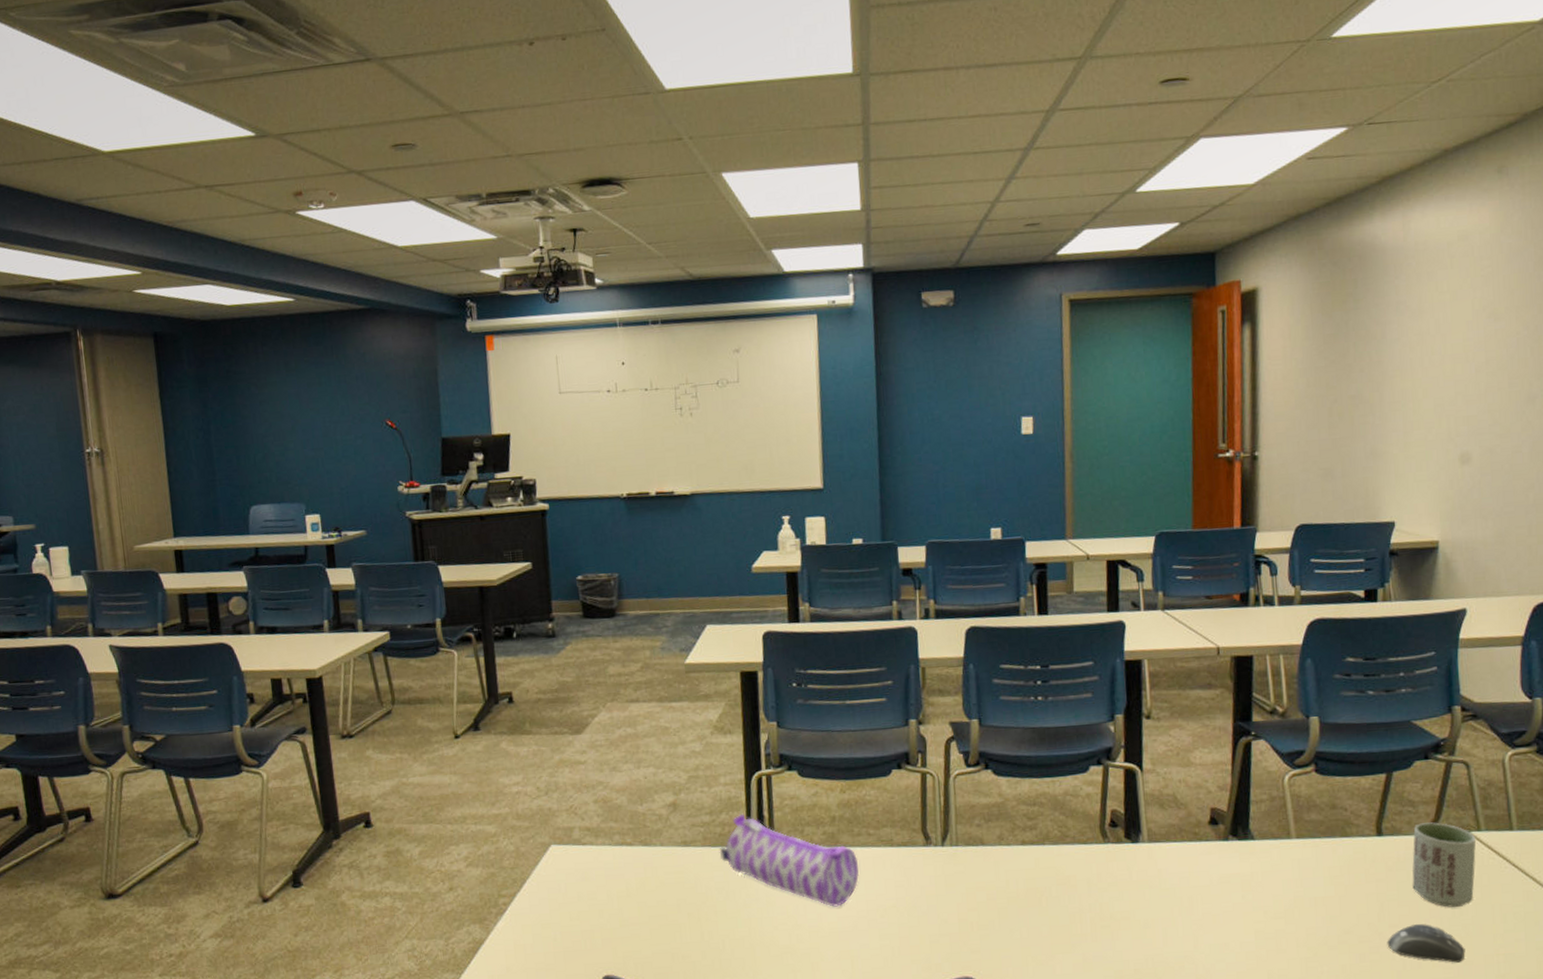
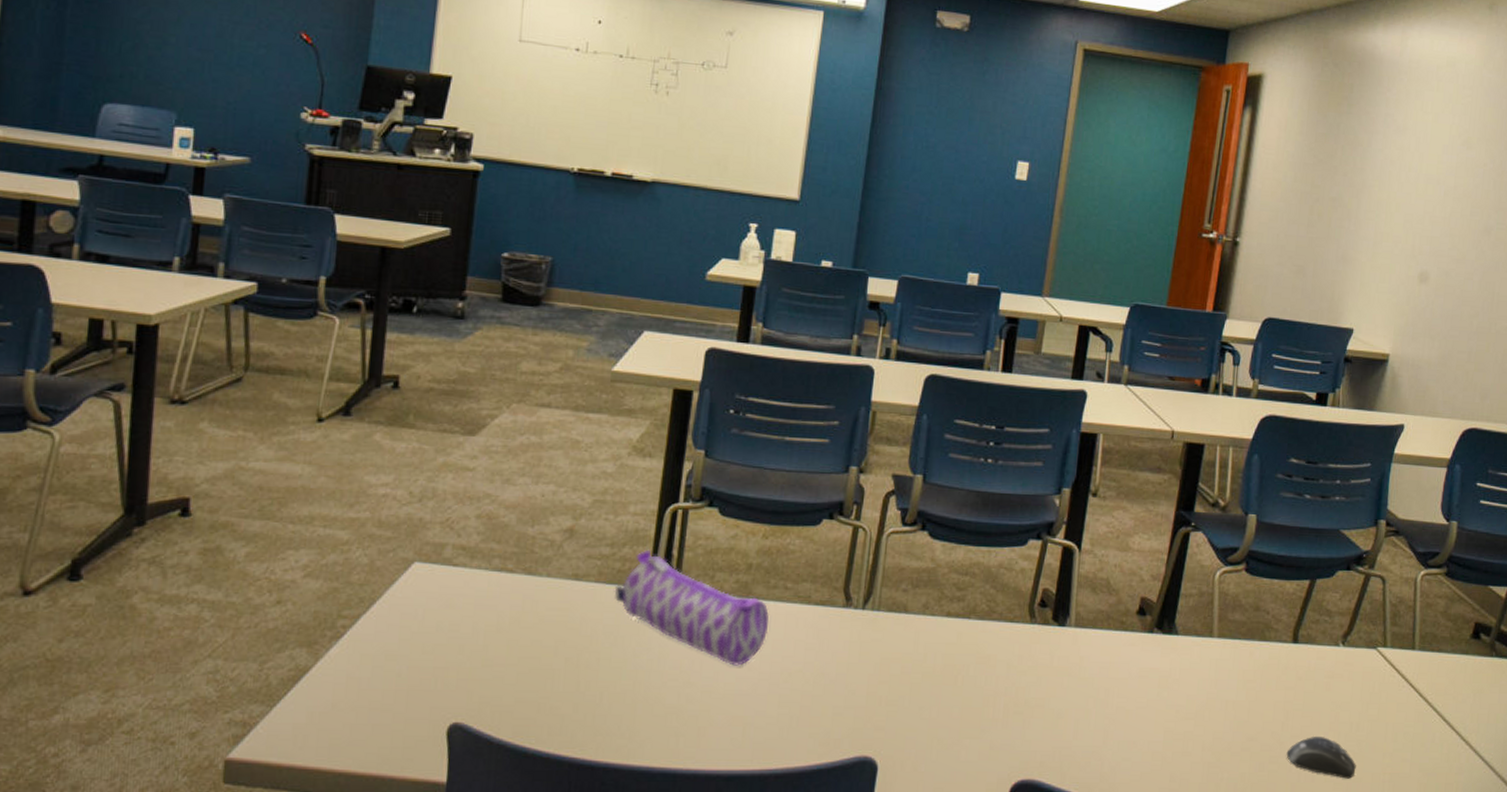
cup: present [1412,822,1477,908] -> none [1317,634,1382,723]

